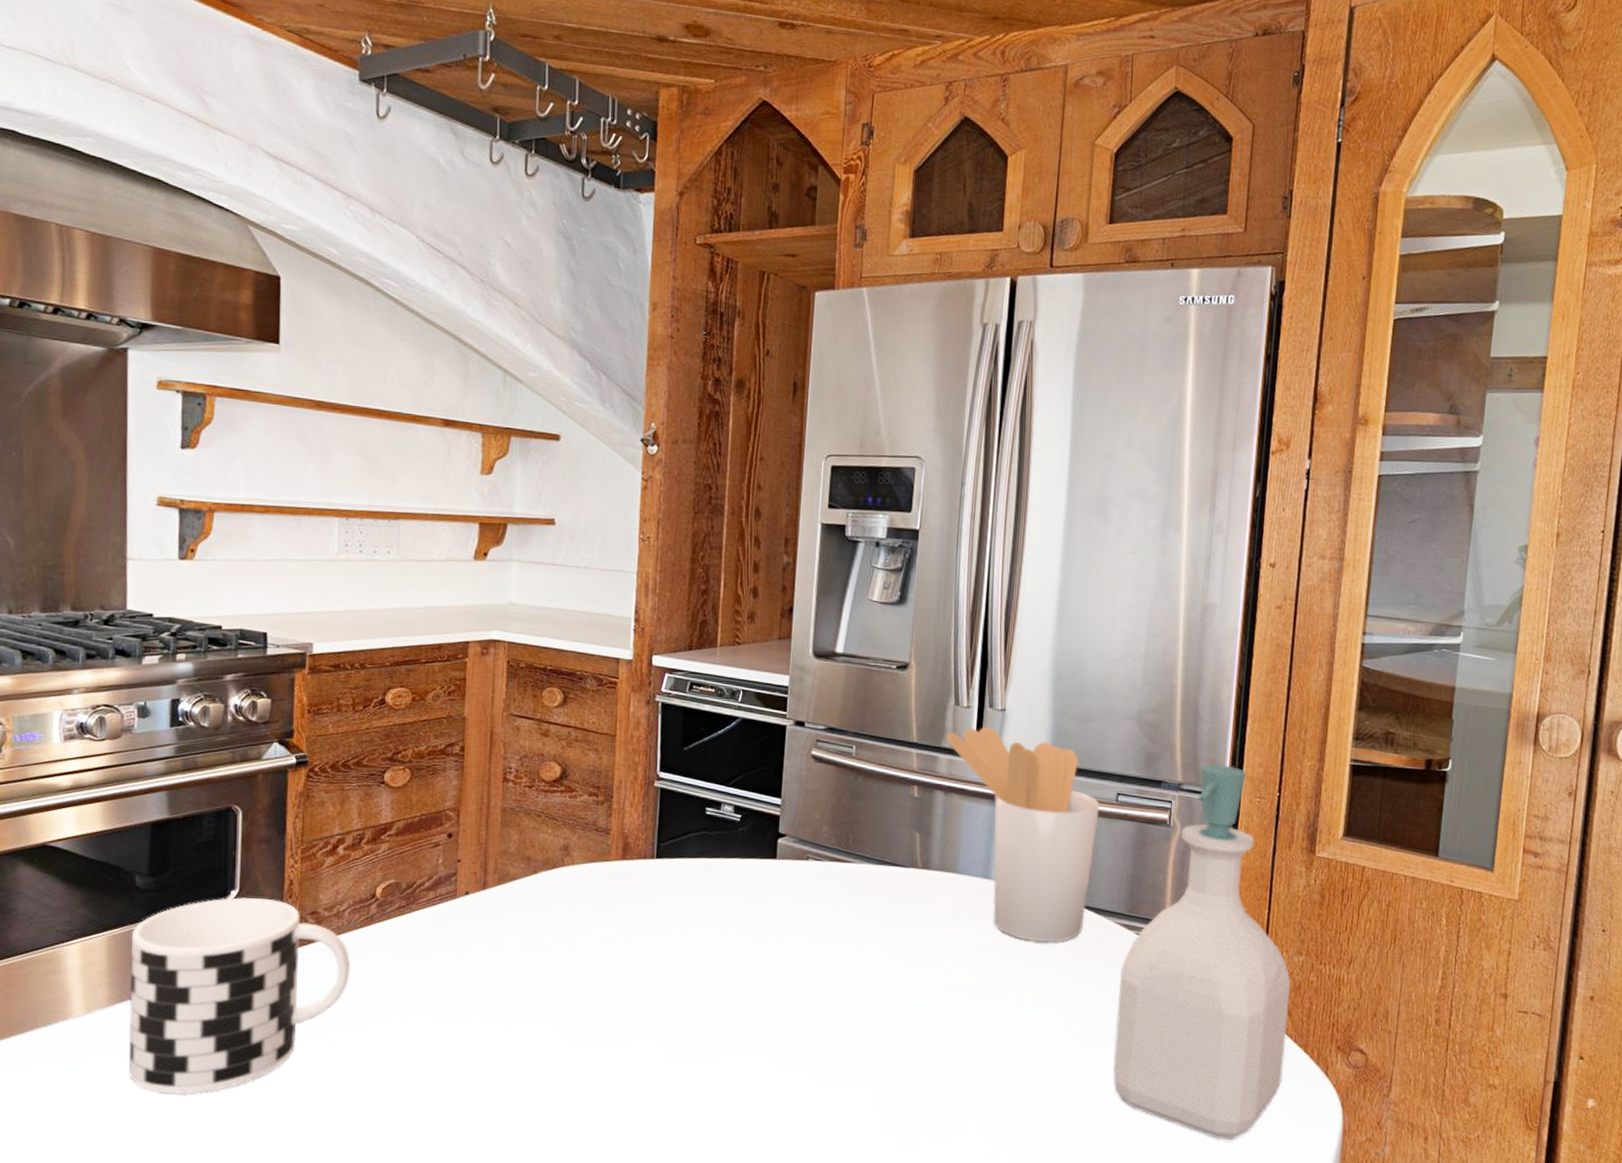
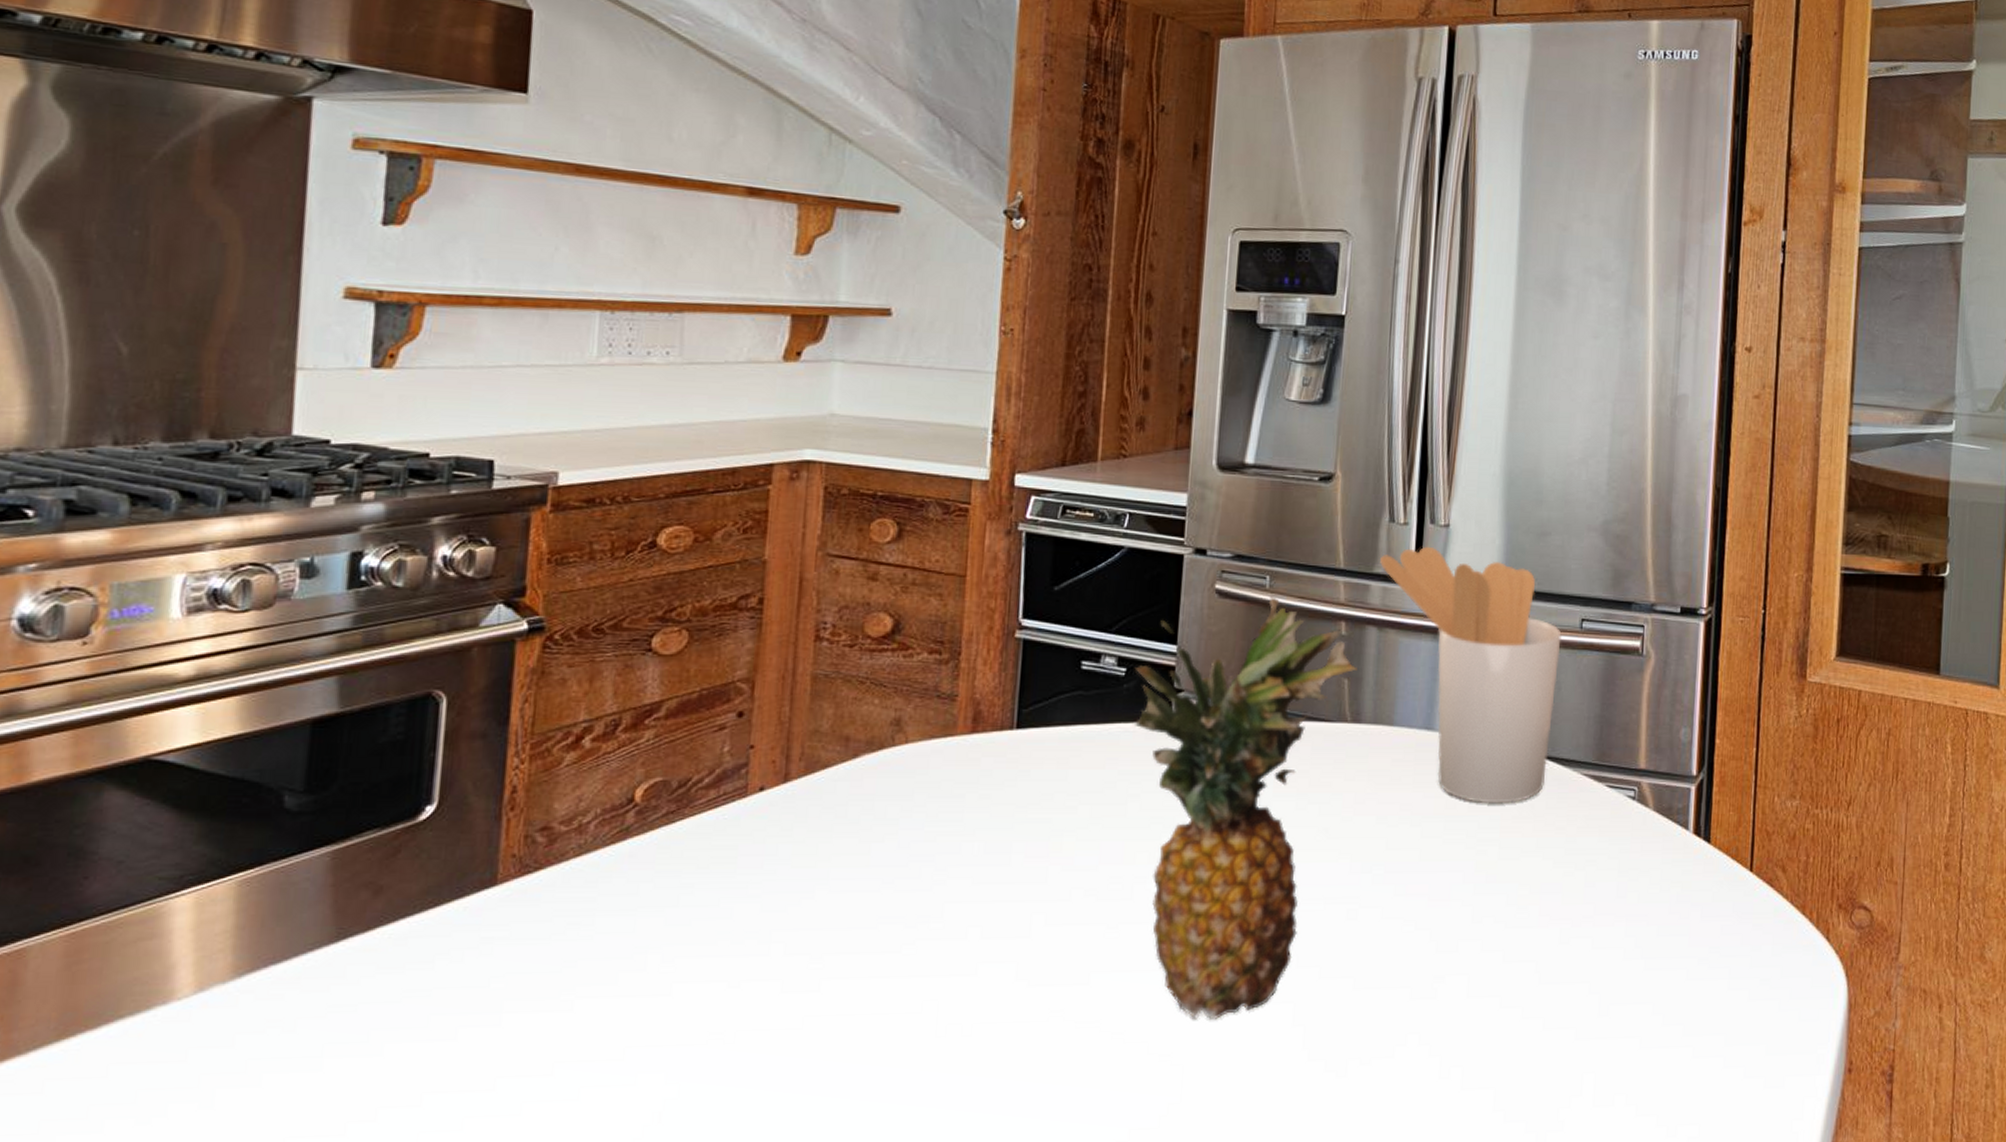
cup: present [128,897,351,1095] -> none [258,814,595,1097]
fruit: none [746,763,927,1096] -> present [1132,596,1357,1020]
soap bottle: present [1112,764,1291,1141] -> none [1583,580,1785,1030]

